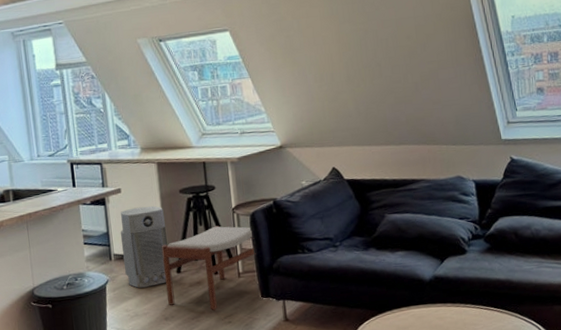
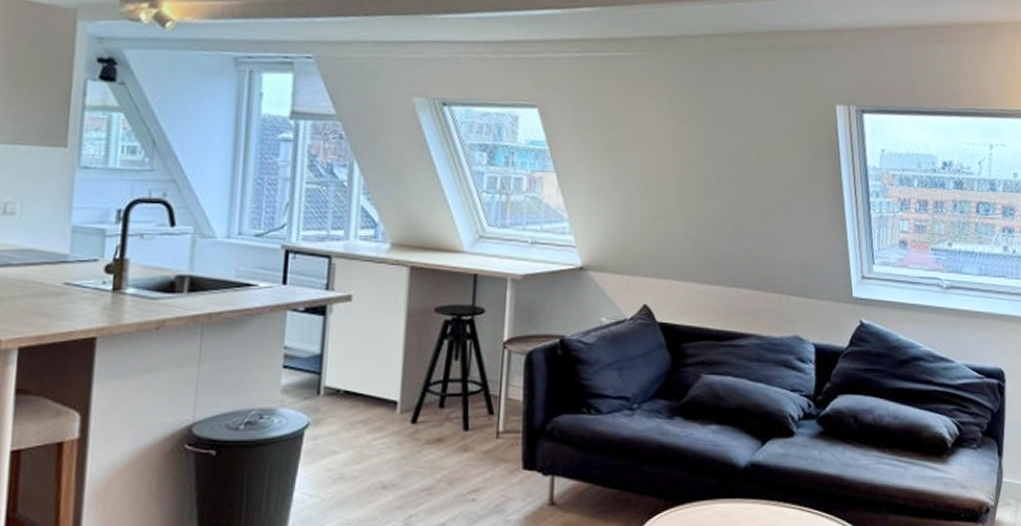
air purifier: present [120,206,172,288] -> none [335,324,408,439]
ottoman: present [161,226,256,310] -> none [391,363,527,481]

